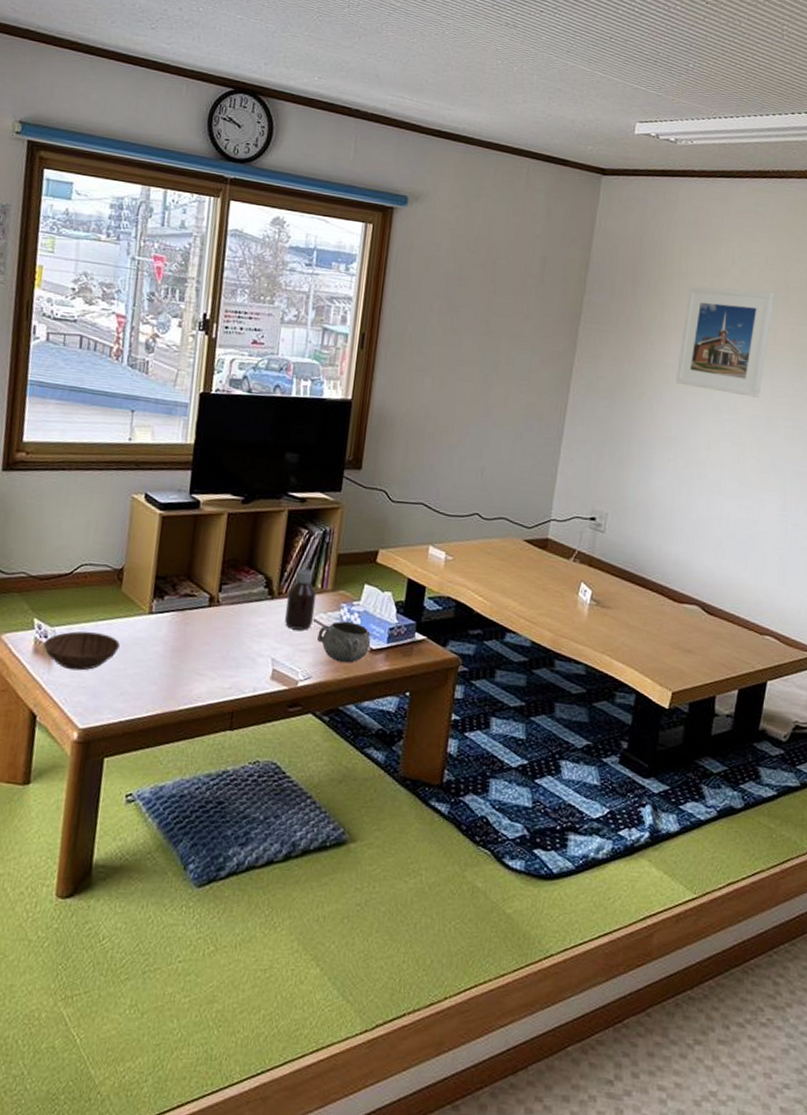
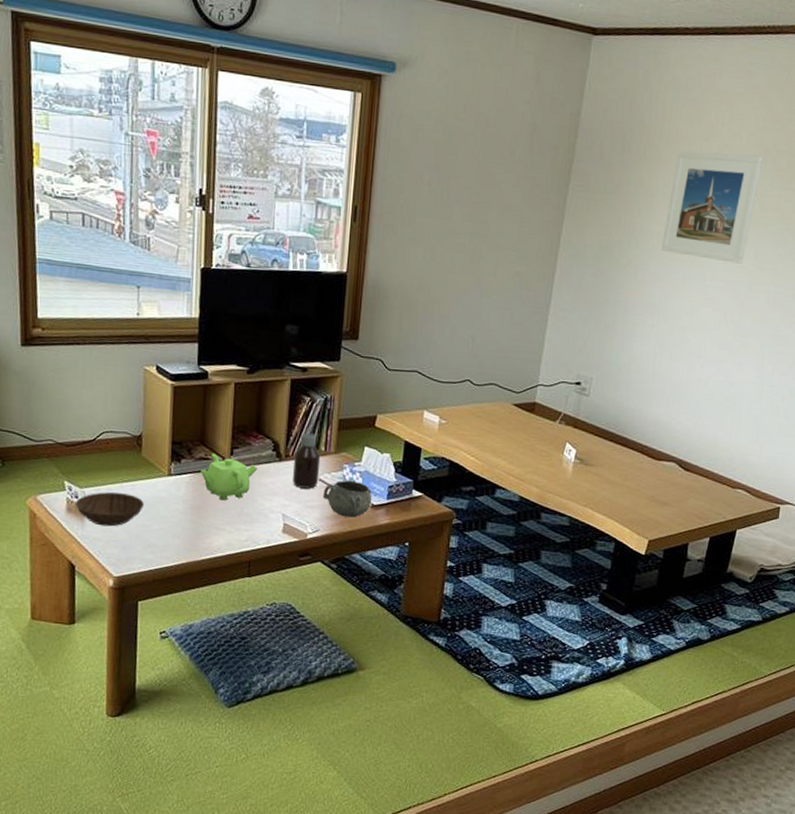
teapot: none [185,589,248,643] -> present [201,453,258,501]

